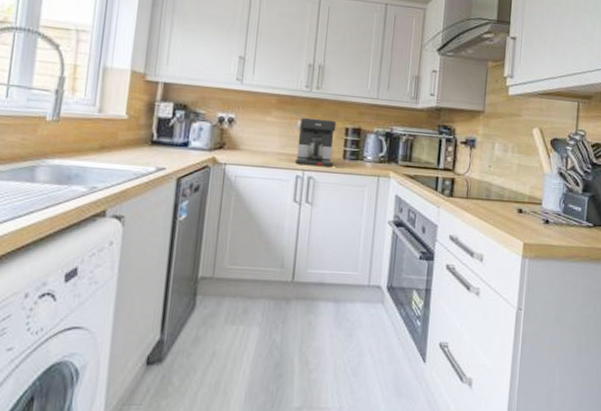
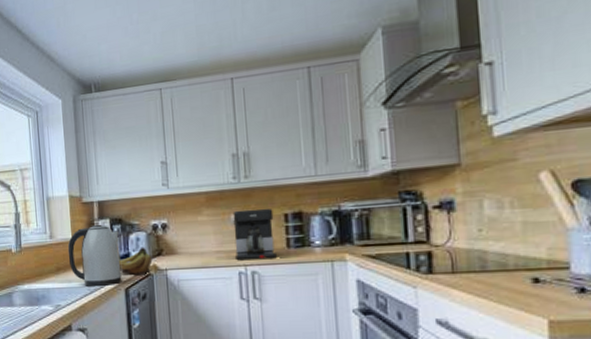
kettle: none [116,106,181,173] -> present [67,224,122,287]
fruit: none [175,137,213,167] -> present [119,247,153,276]

